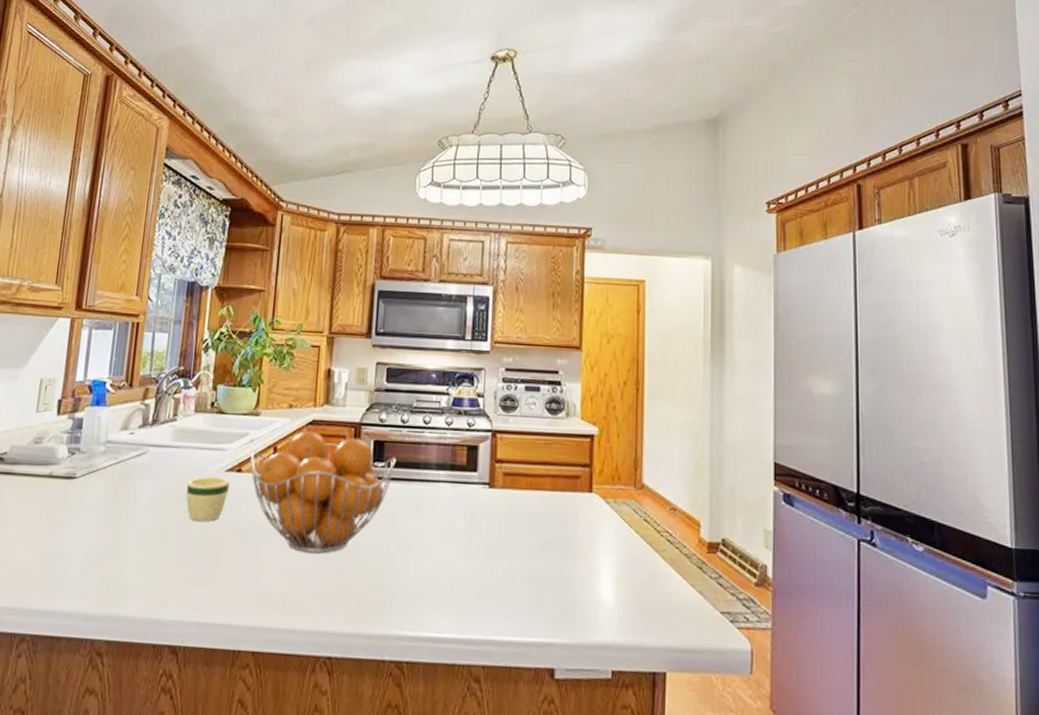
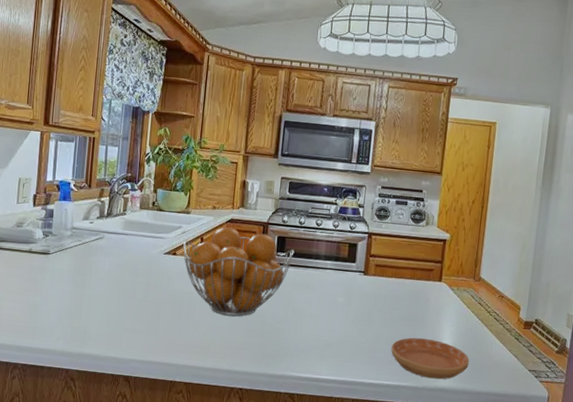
mug: present [186,477,230,522] -> none [134,257,167,290]
saucer: none [532,572,639,632] -> present [391,337,470,380]

